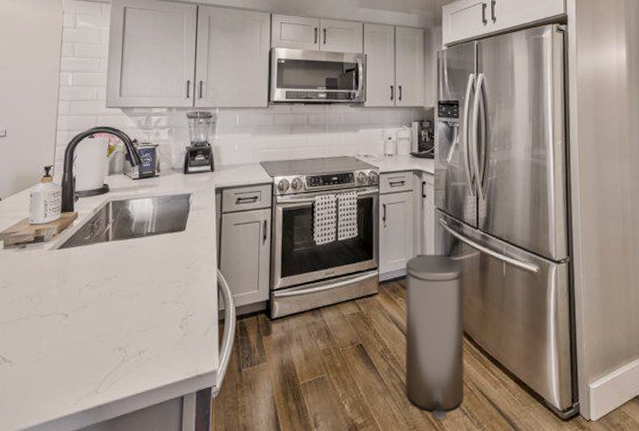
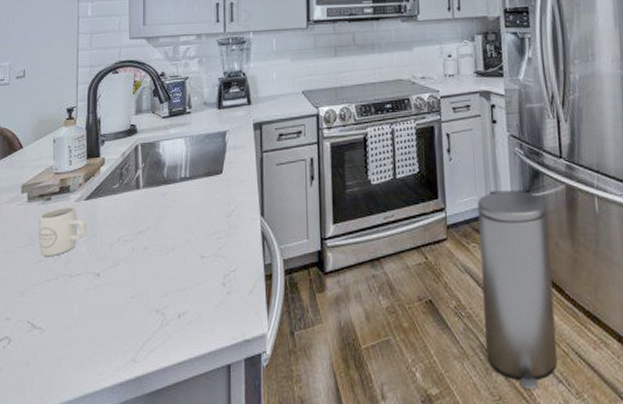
mug: none [12,254,58,298] -> present [38,206,86,256]

